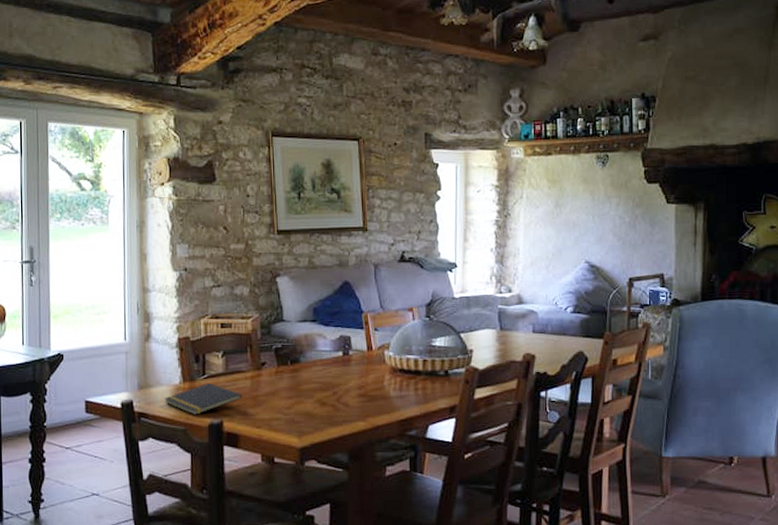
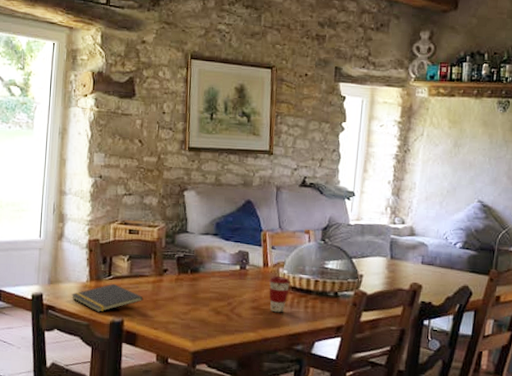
coffee cup: none [375,359,398,398] -> present [269,276,291,313]

